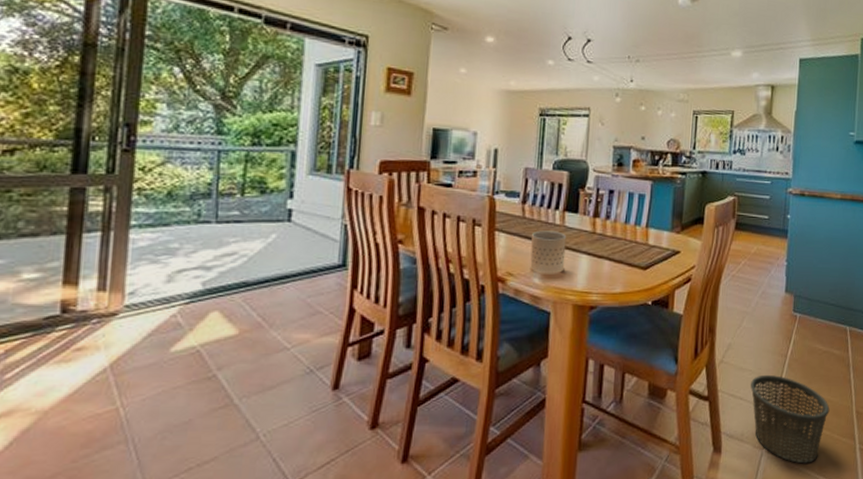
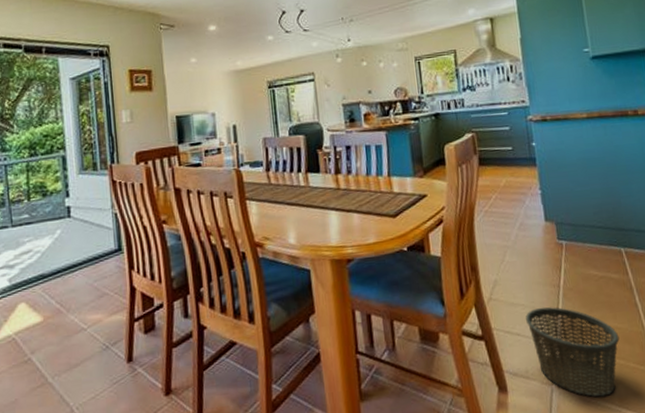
mug: present [530,230,567,274] -> none [280,192,316,235]

